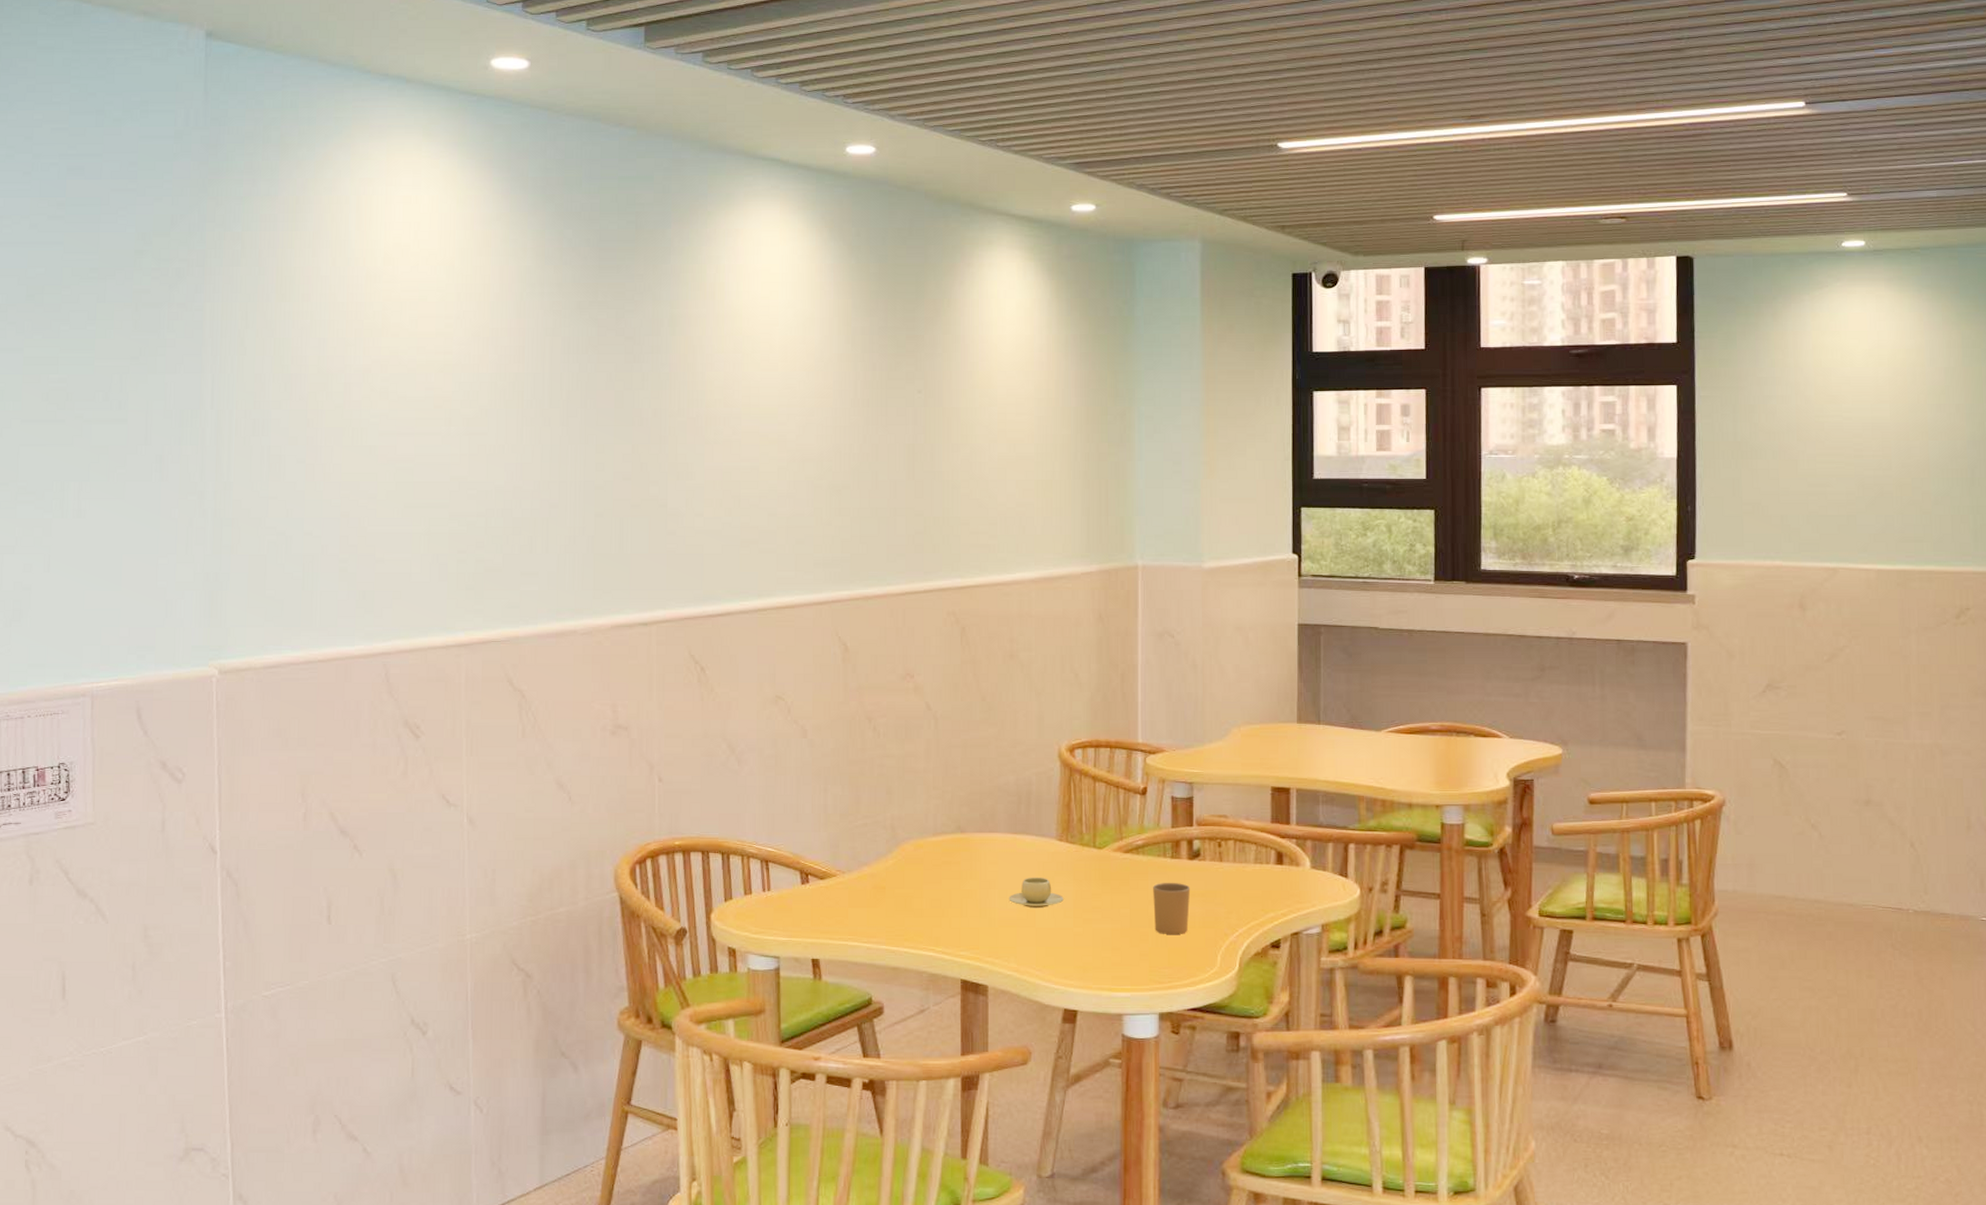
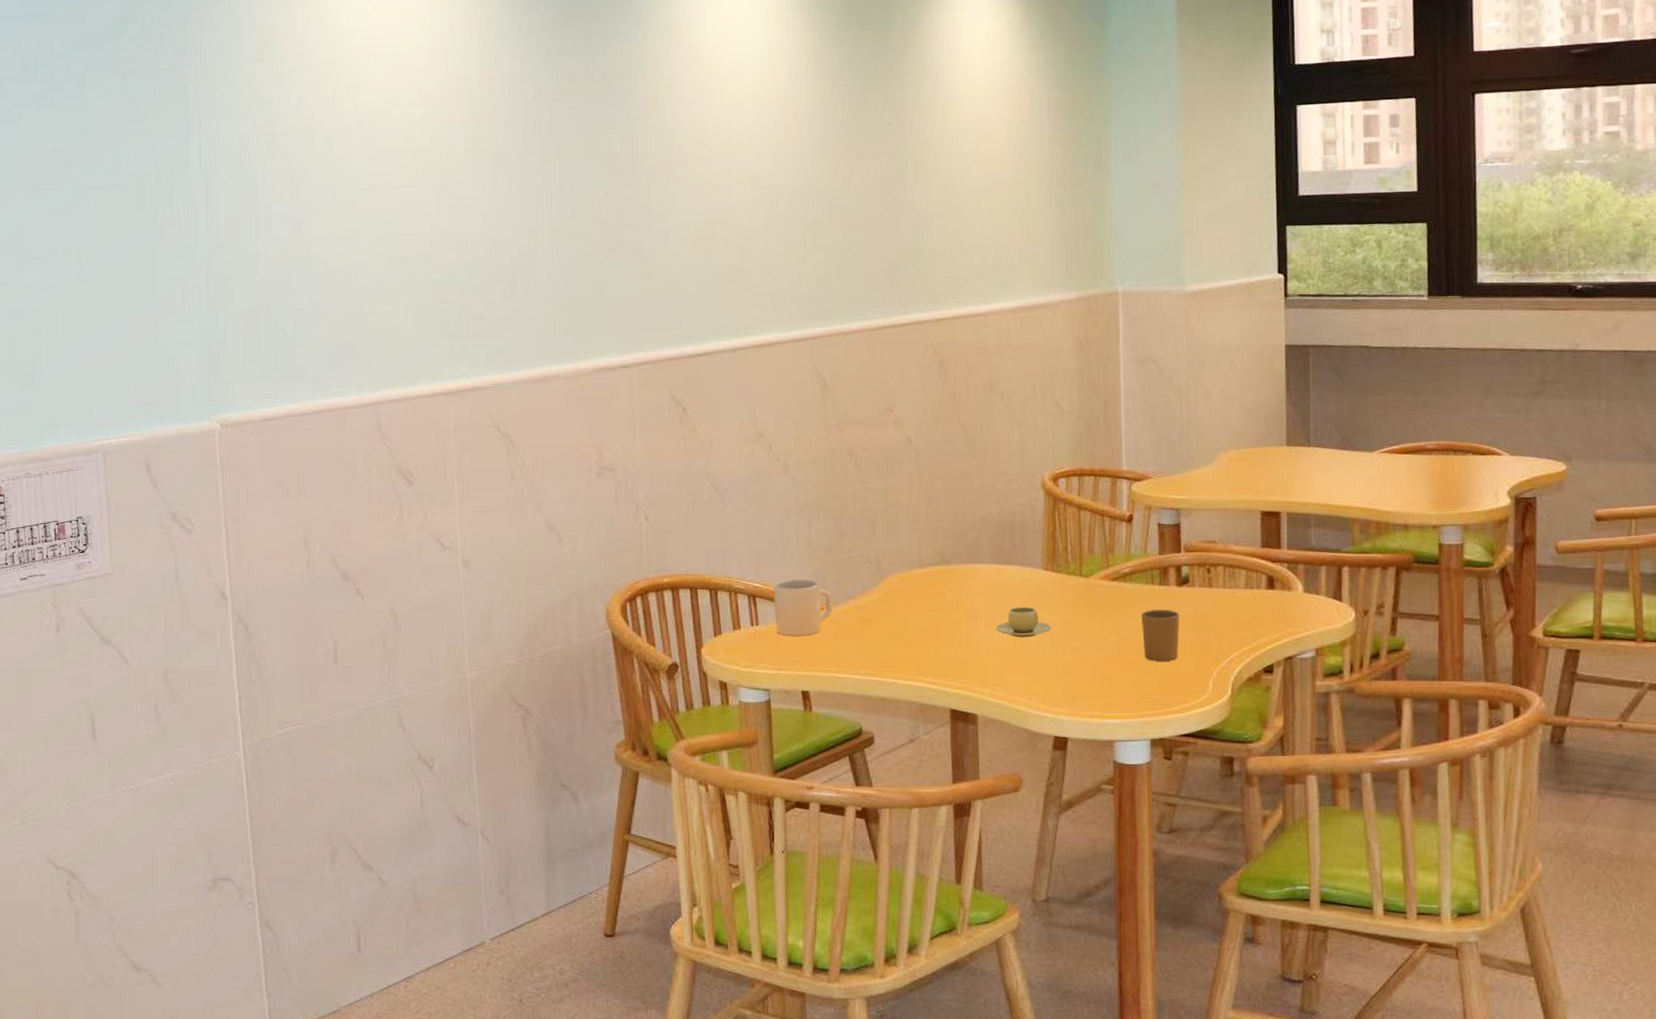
mug: none [787,844,846,903] -> present [773,578,833,637]

